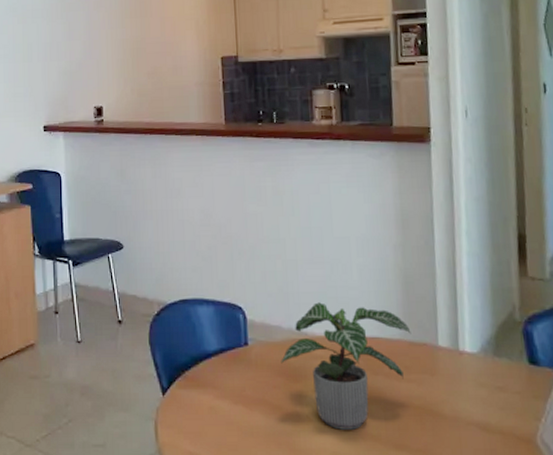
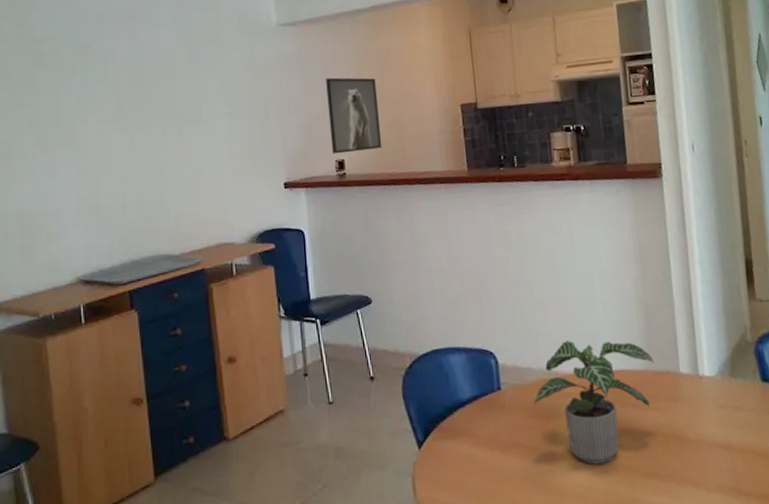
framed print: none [88,25,140,101] -> present [326,77,382,154]

